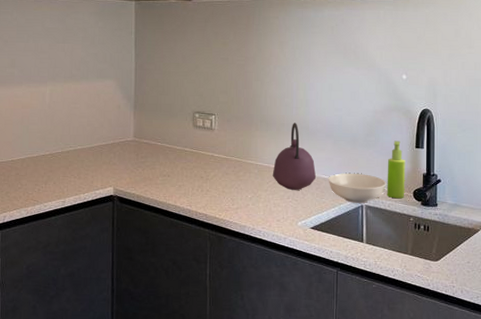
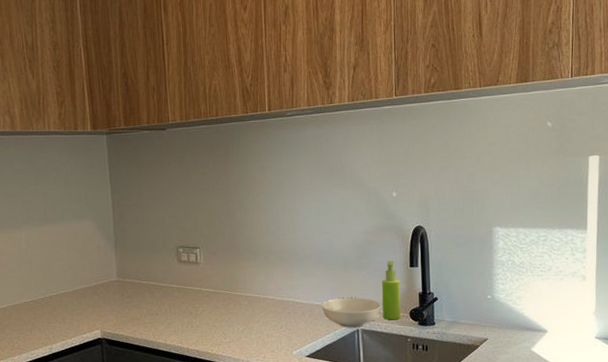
teapot: present [272,122,317,190] -> none [263,250,309,319]

